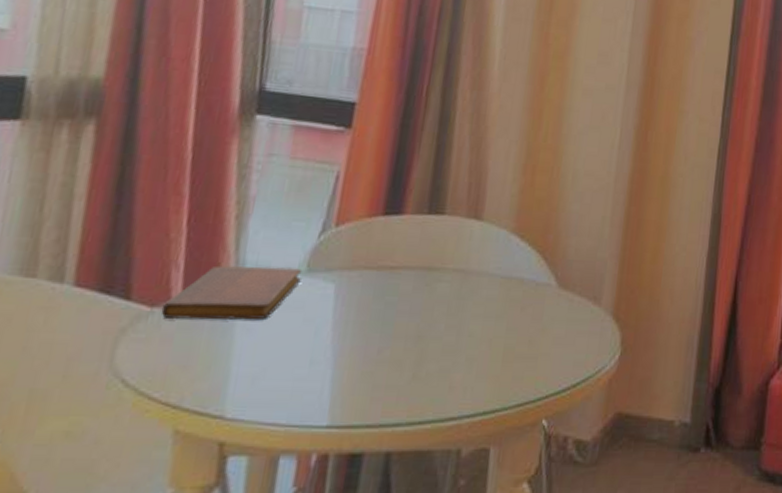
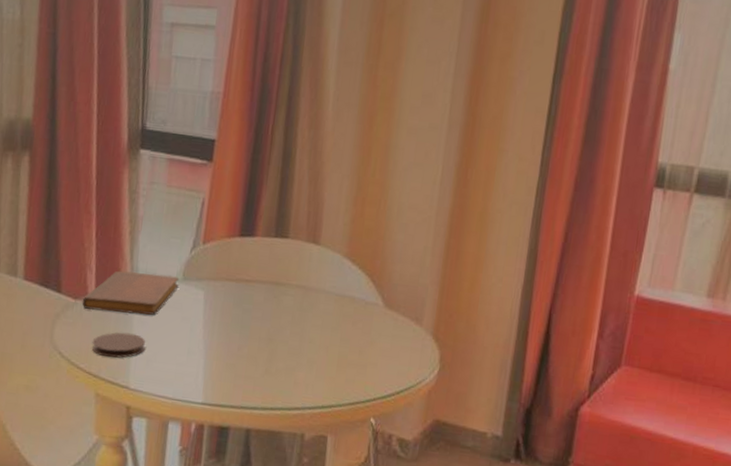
coaster: none [173,345,251,380] -> present [92,332,146,358]

